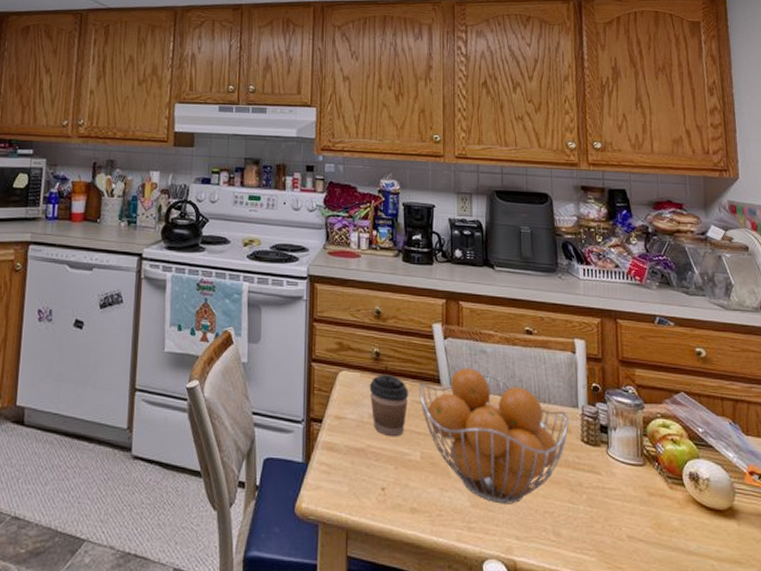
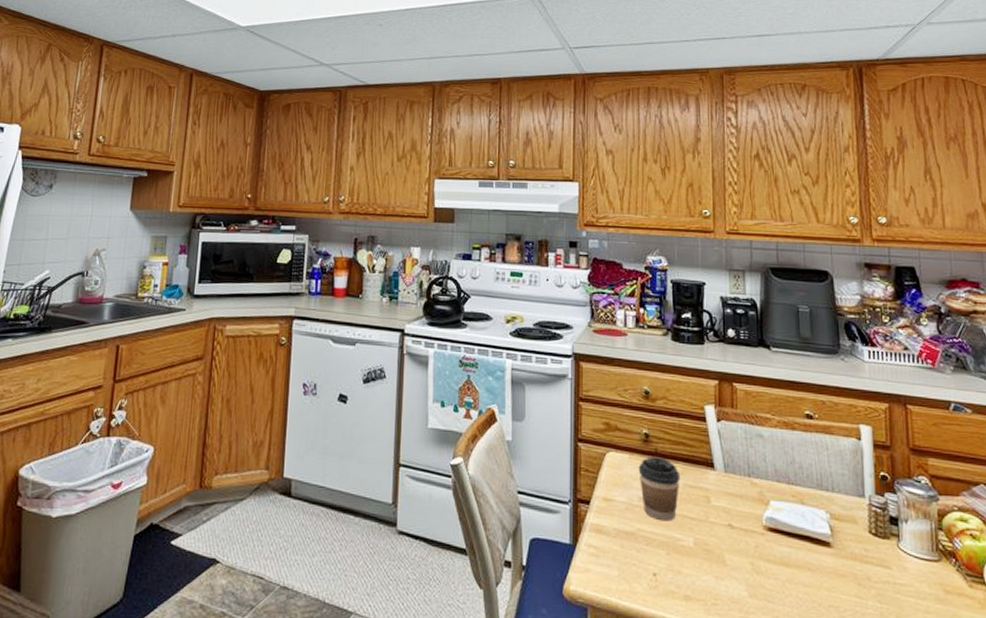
fruit basket: present [418,367,569,504] -> none [690,452,855,596]

